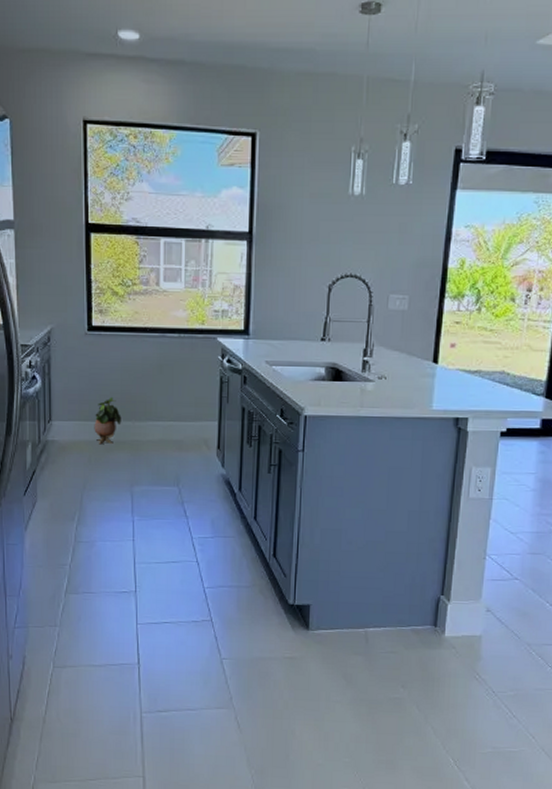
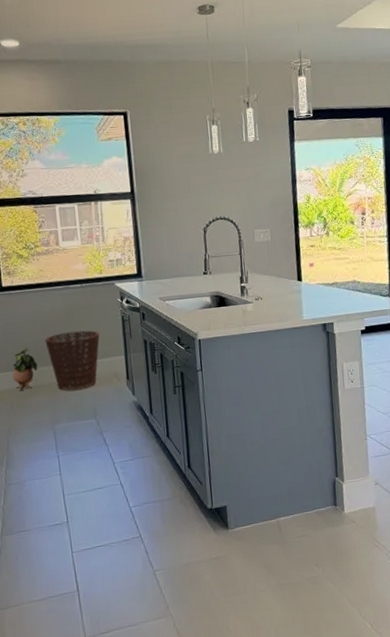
basket: none [132,386,194,453] -> present [45,330,100,392]

